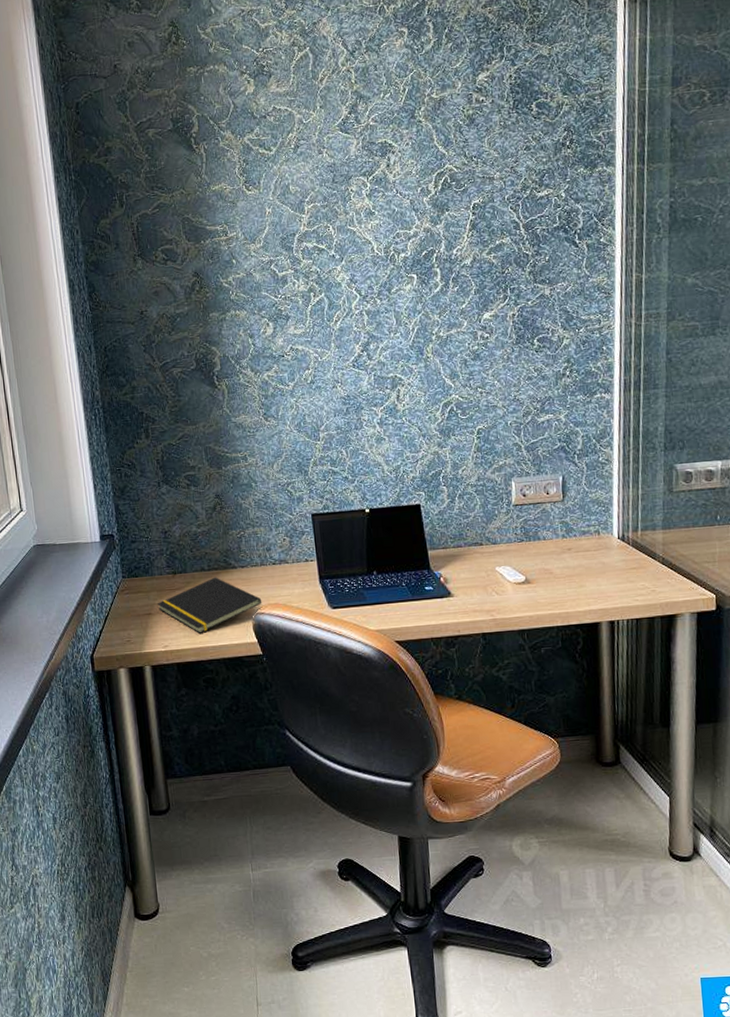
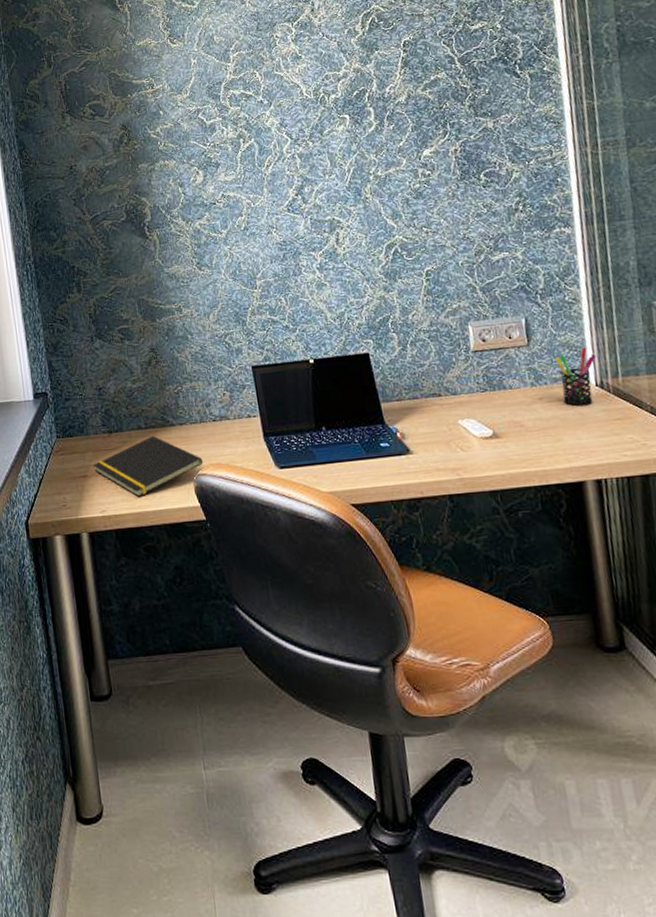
pen holder: none [585,504,621,557] -> present [555,347,596,406]

